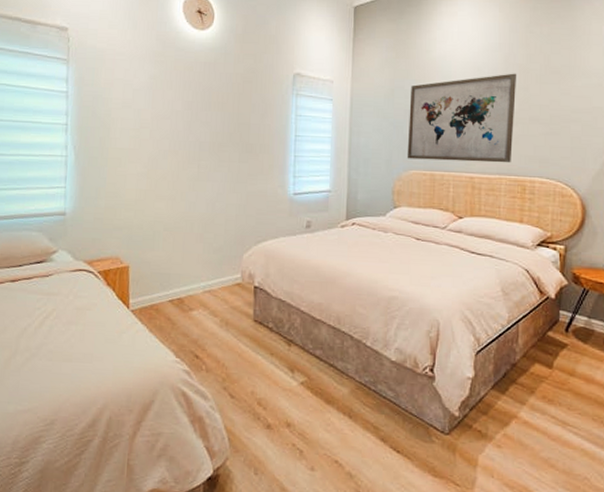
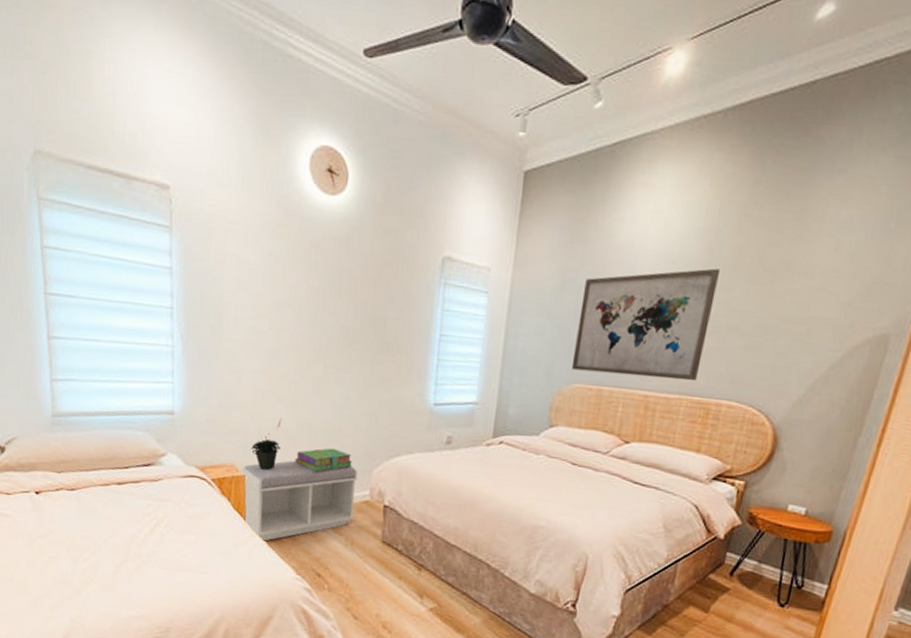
bench: none [124,250,231,327] -> present [240,460,359,541]
potted plant: none [135,213,162,260] -> present [251,418,282,470]
stack of books: none [173,237,225,260] -> present [295,448,352,472]

